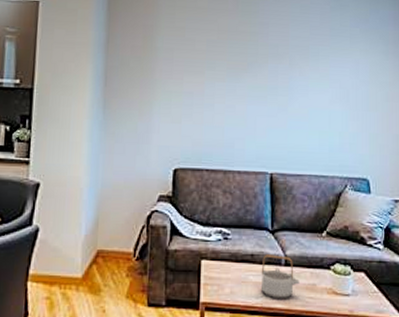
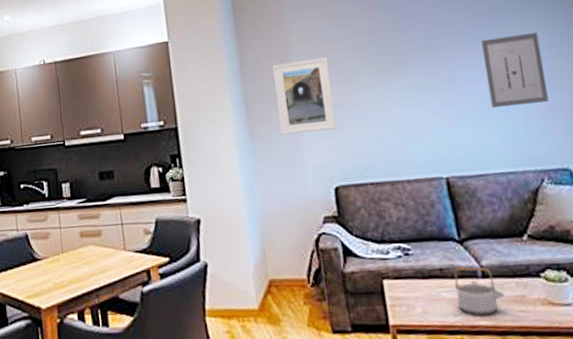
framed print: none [133,44,189,114] -> present [272,58,337,135]
wall art: none [317,57,363,119] -> present [481,33,549,107]

